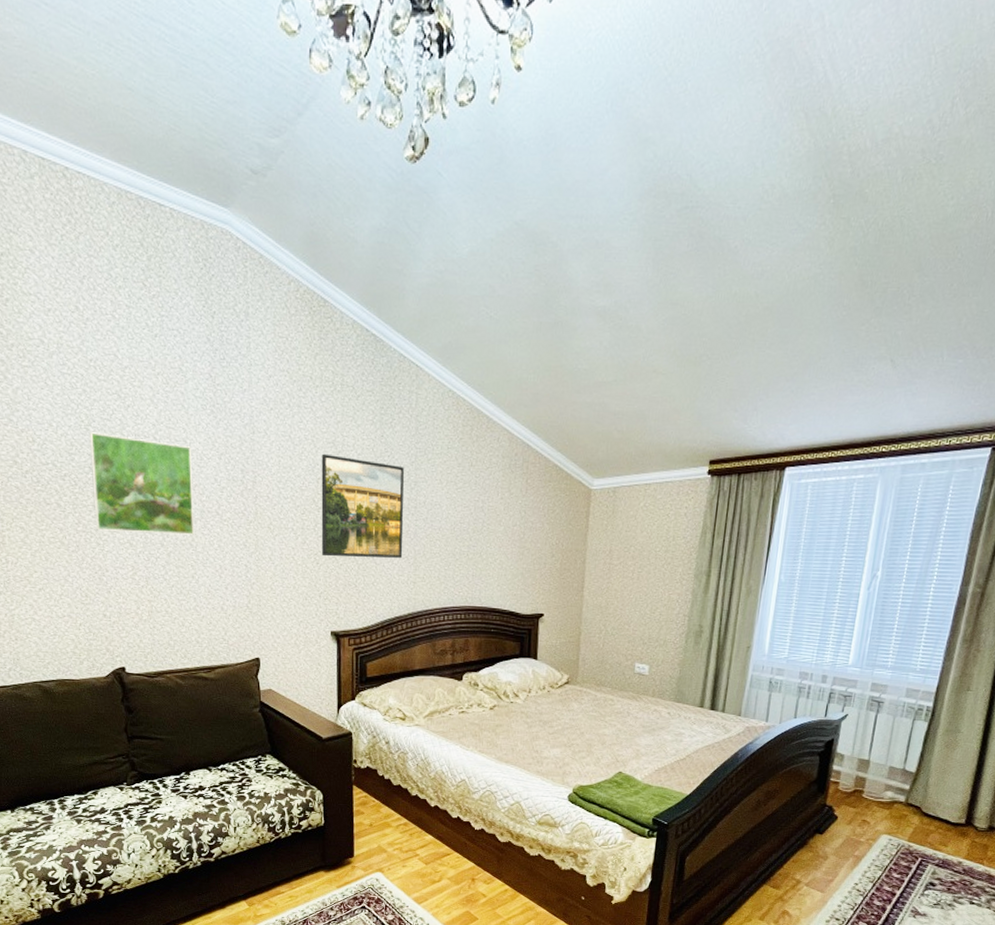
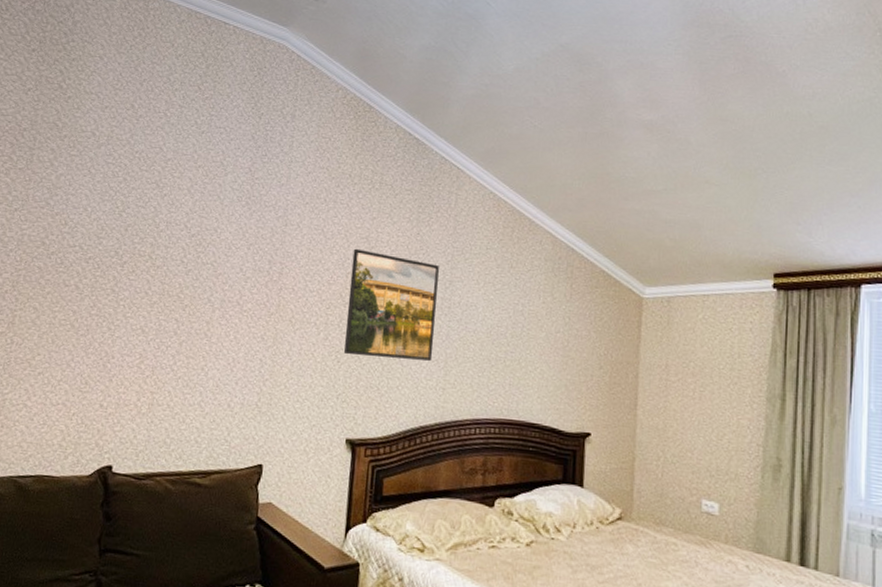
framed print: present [89,432,195,535] -> none [109,218,221,325]

